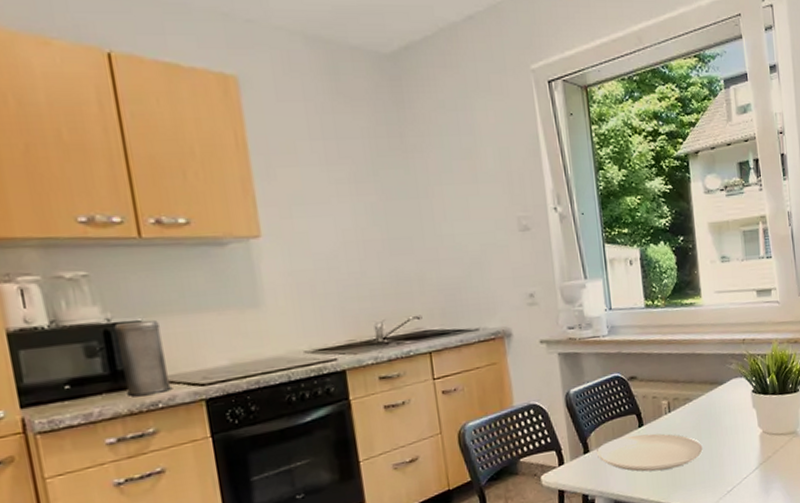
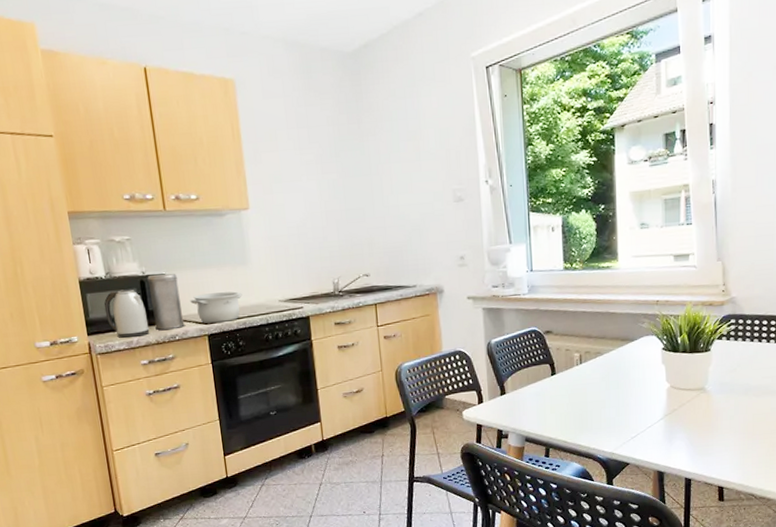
kettle: none [46,342,119,410] -> present [104,289,150,339]
cooking pot: none [179,341,254,385] -> present [190,291,242,324]
plate: present [597,433,703,472] -> none [512,381,610,415]

